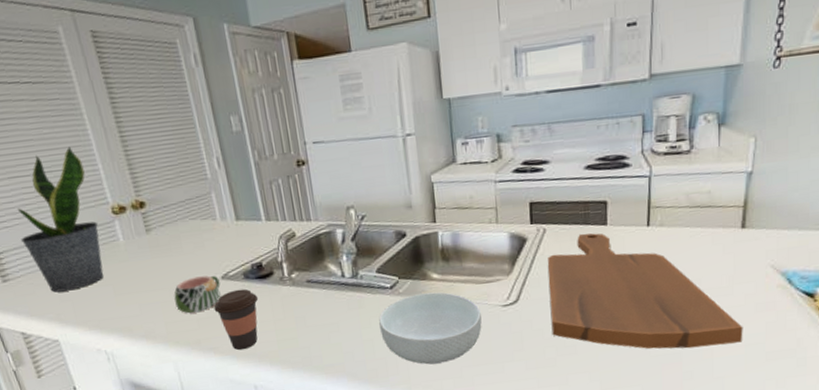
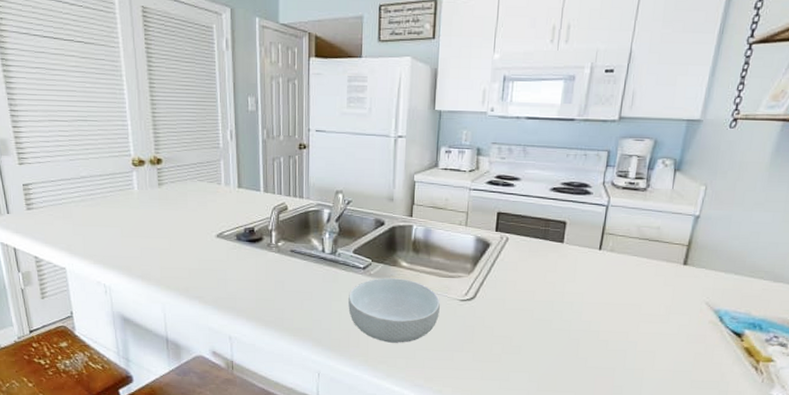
potted plant: present [18,146,104,293] -> none [49,101,119,226]
mug: present [174,275,221,313] -> none [173,231,215,262]
coffee cup: present [213,288,259,350] -> none [205,248,246,303]
cutting board: present [547,233,743,349] -> none [501,247,674,368]

